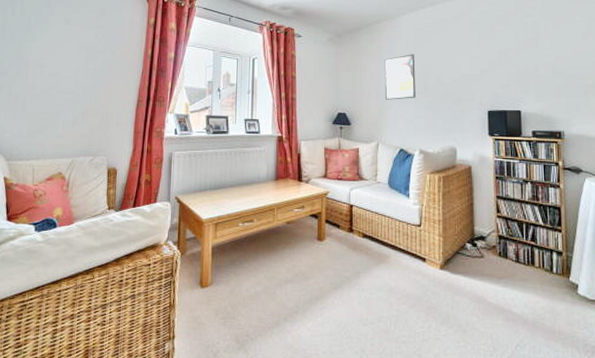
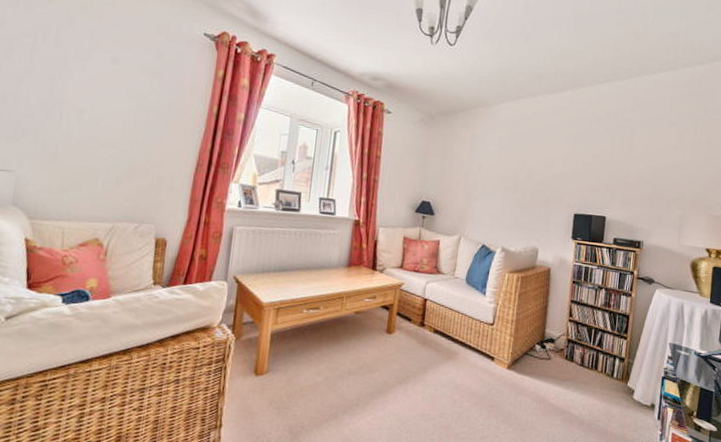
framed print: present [384,54,416,100] -> none [473,146,508,194]

